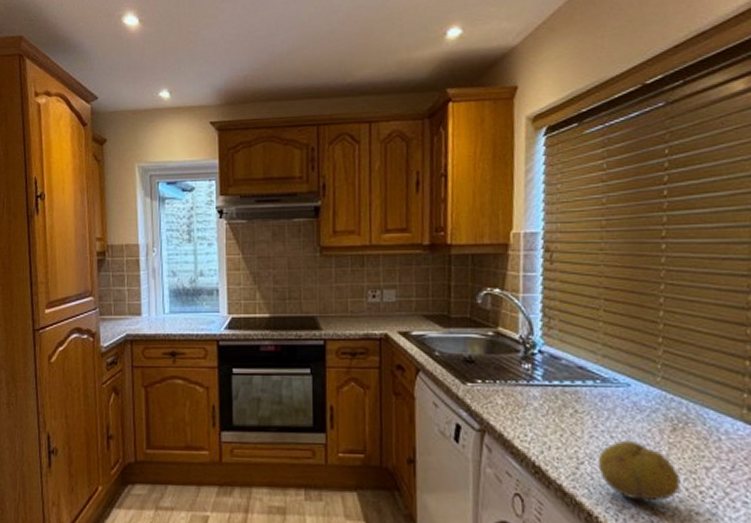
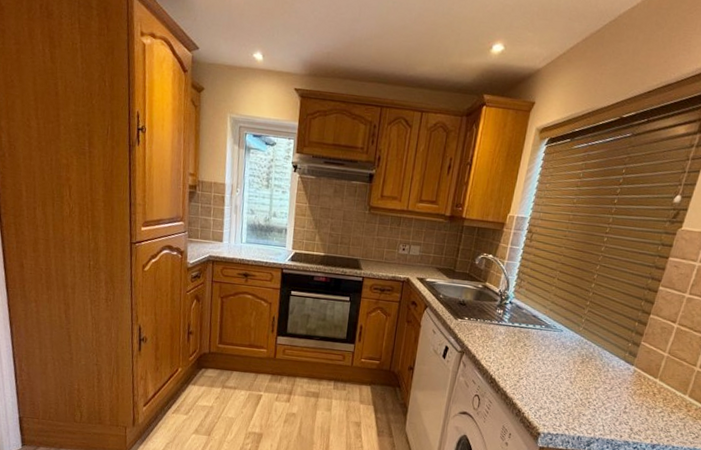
fruit: present [597,440,681,501] -> none [531,366,579,406]

